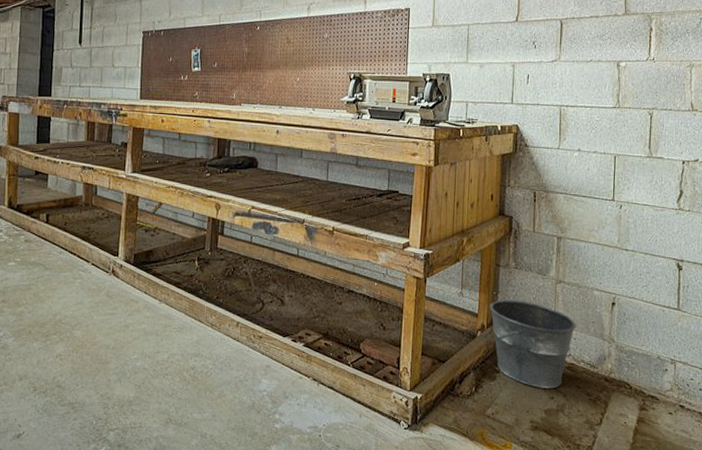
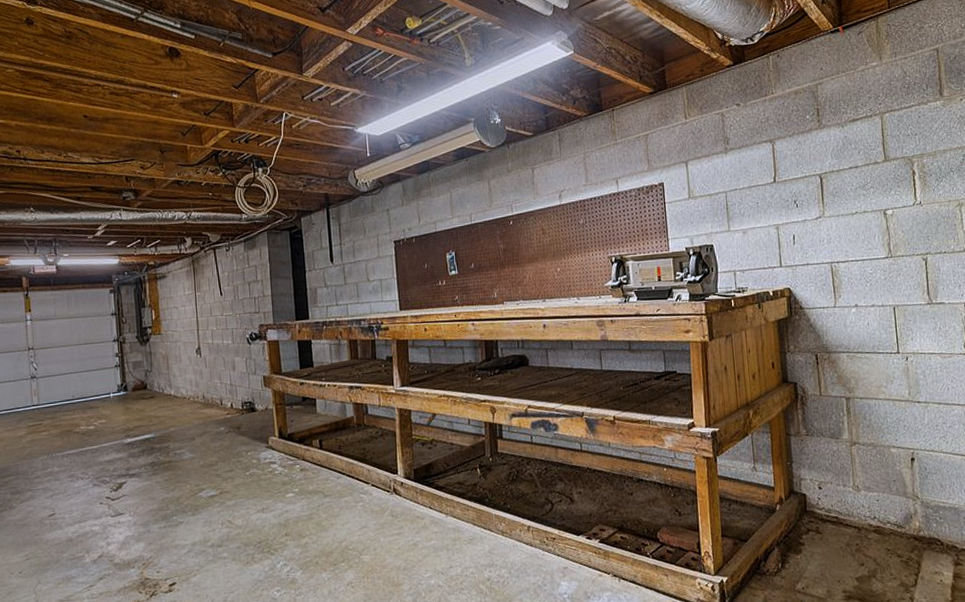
bucket: present [480,299,576,389] -> none [780,468,878,556]

